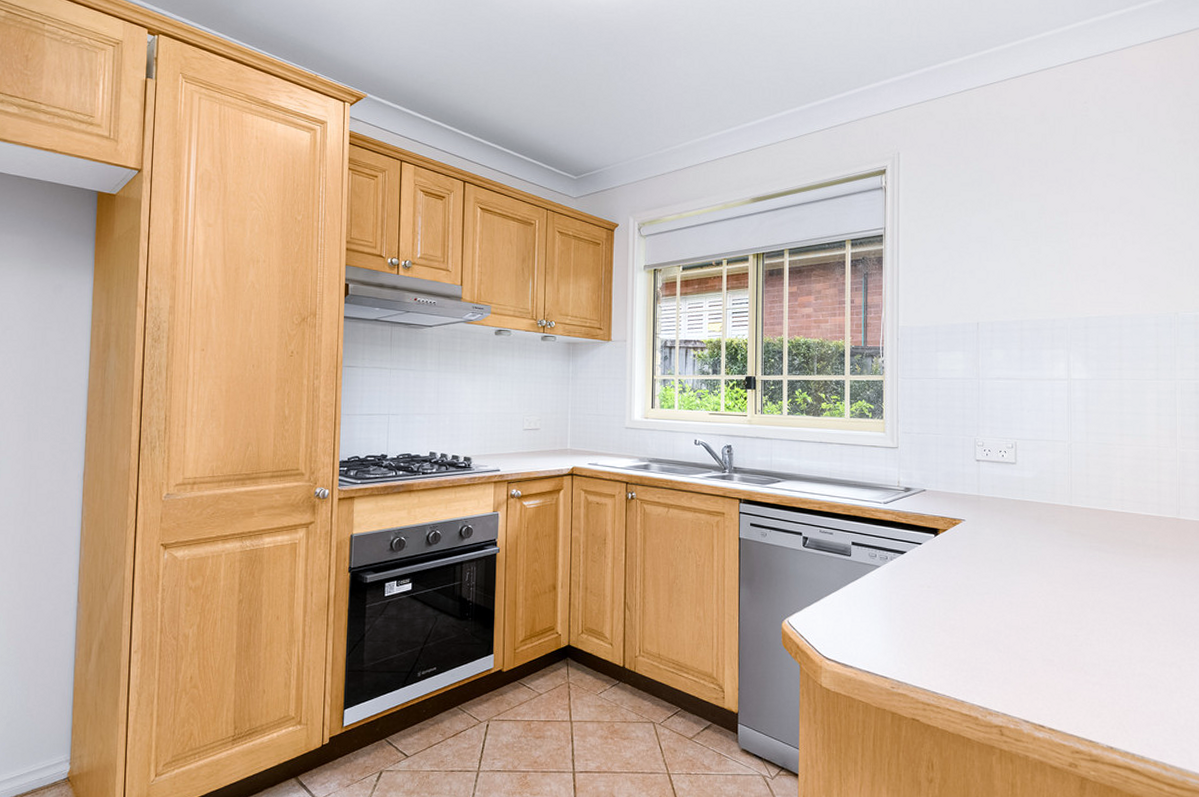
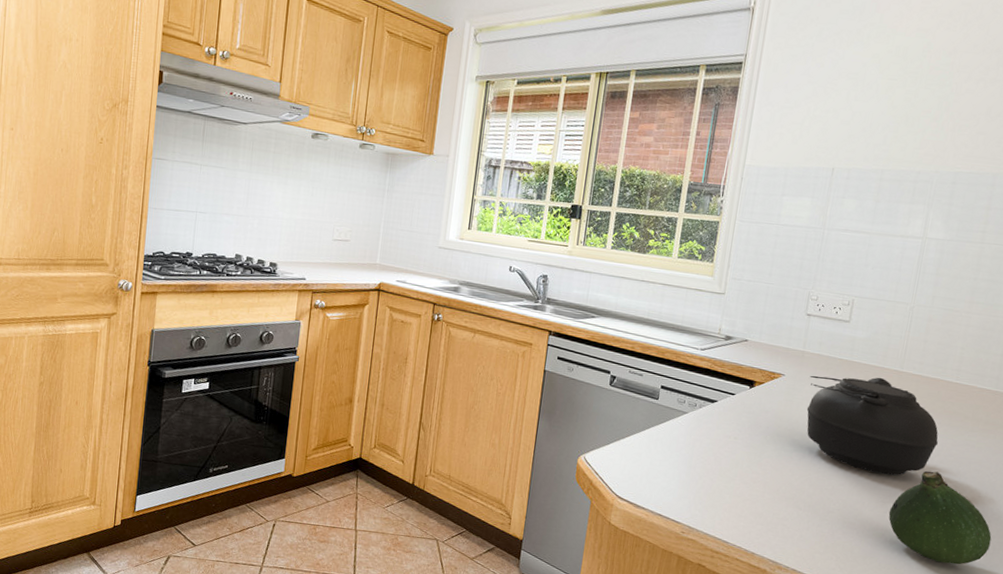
teapot: none [988,513,1116,608] -> present [806,375,938,476]
fruit: none [1083,600,1182,691] -> present [888,471,992,565]

